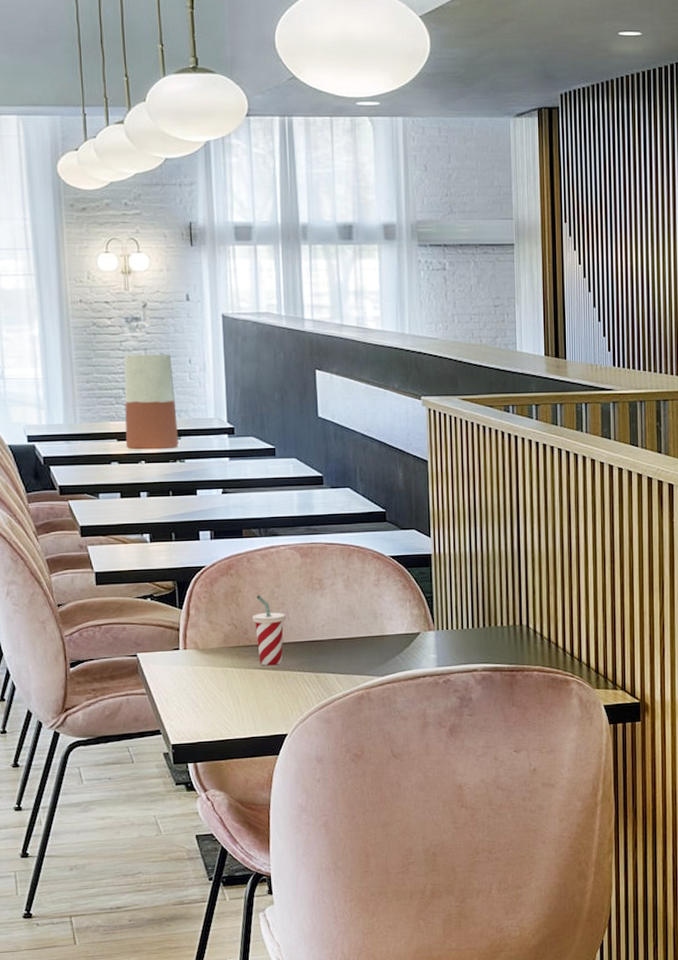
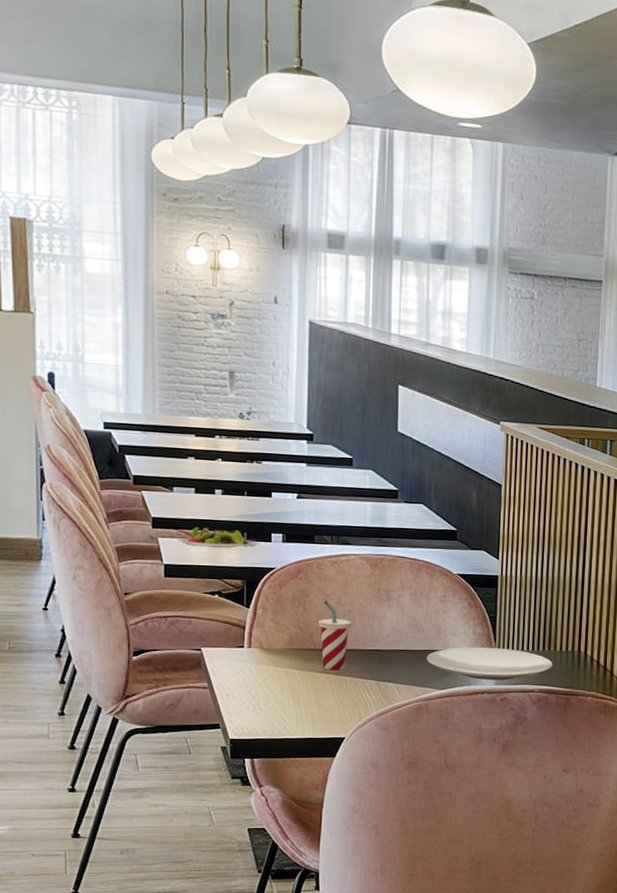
salad plate: none [106,531,189,551] -> present [177,527,261,548]
vase: present [123,354,178,450] -> none [203,350,257,450]
plate: none [364,628,495,663] -> present [426,646,553,681]

